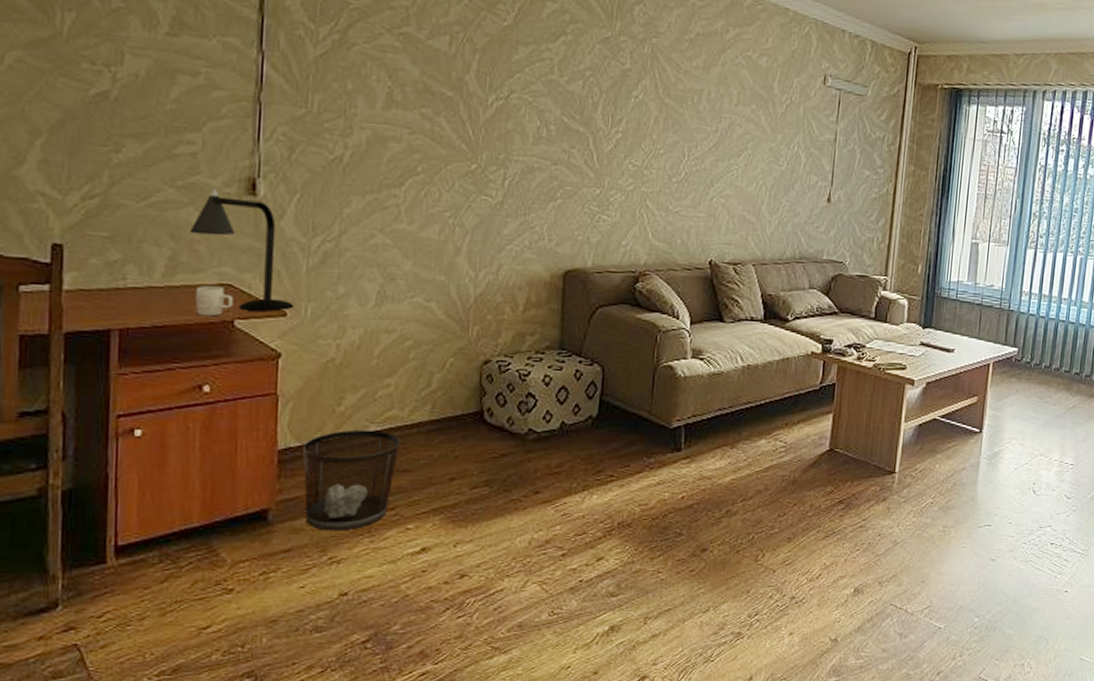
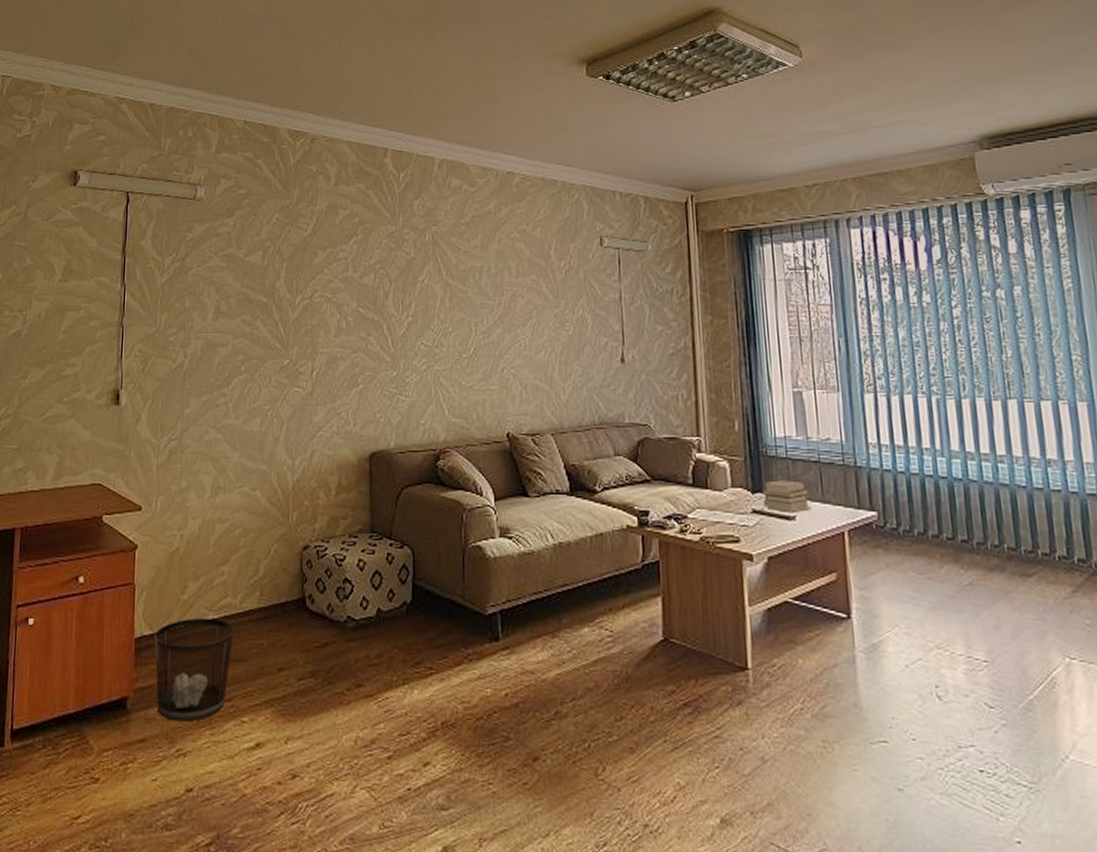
desk lamp: present [190,188,295,312] -> none [72,401,148,507]
mug: present [195,286,233,317] -> none [74,486,102,513]
books: none [930,318,968,346] -> present [762,480,811,512]

